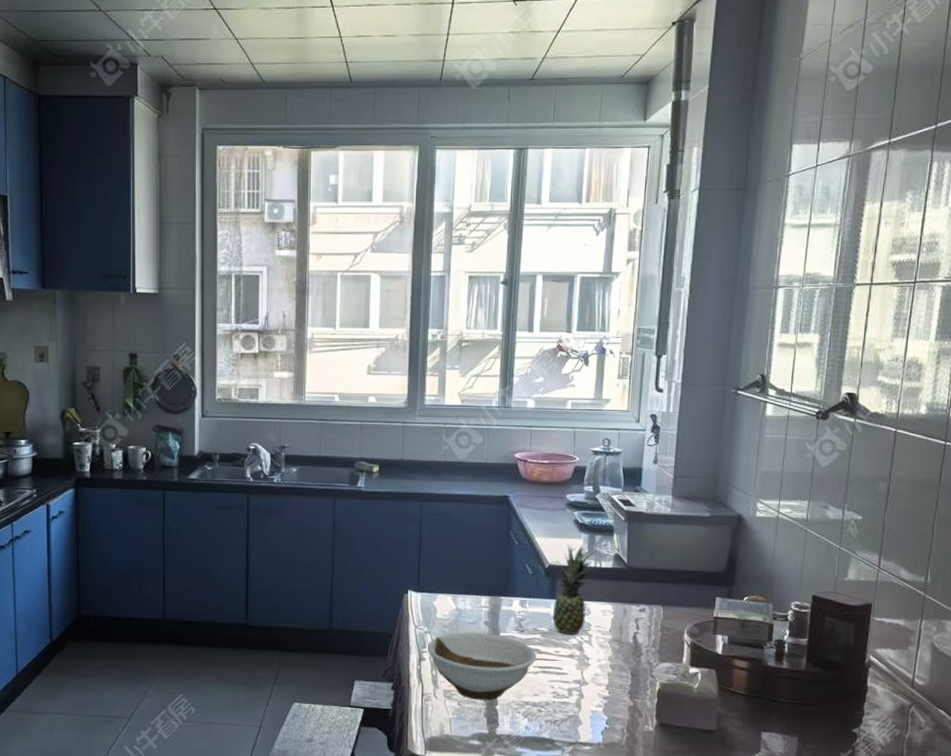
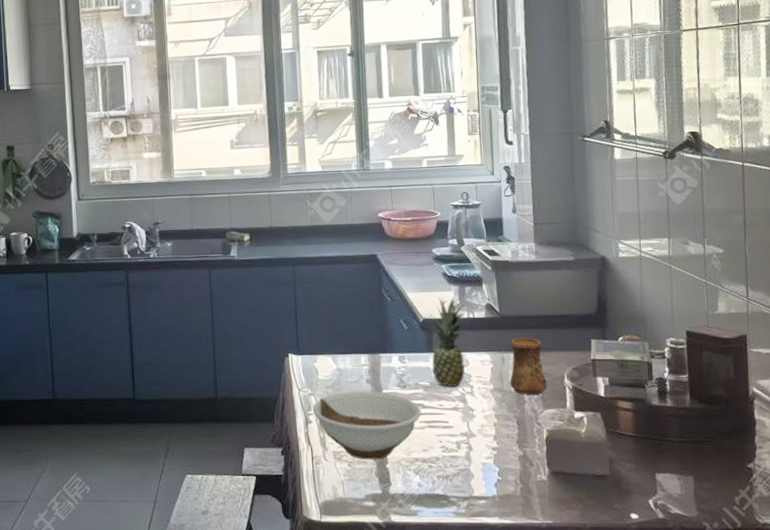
cup: none [629,590,667,648] -> present [509,337,547,395]

